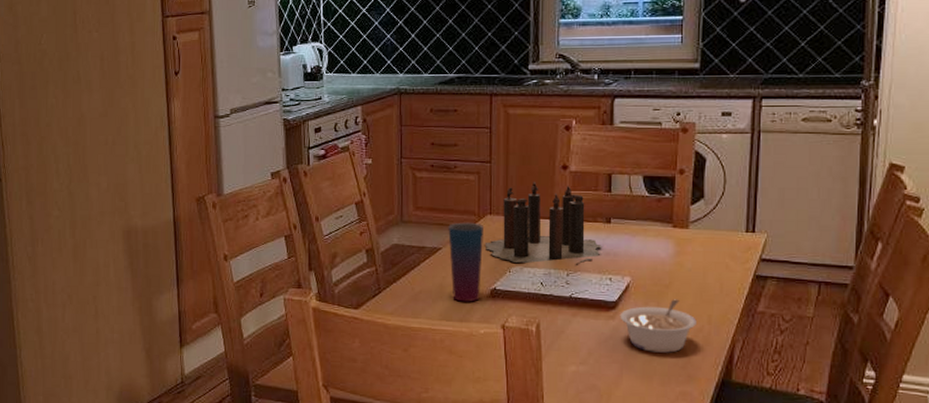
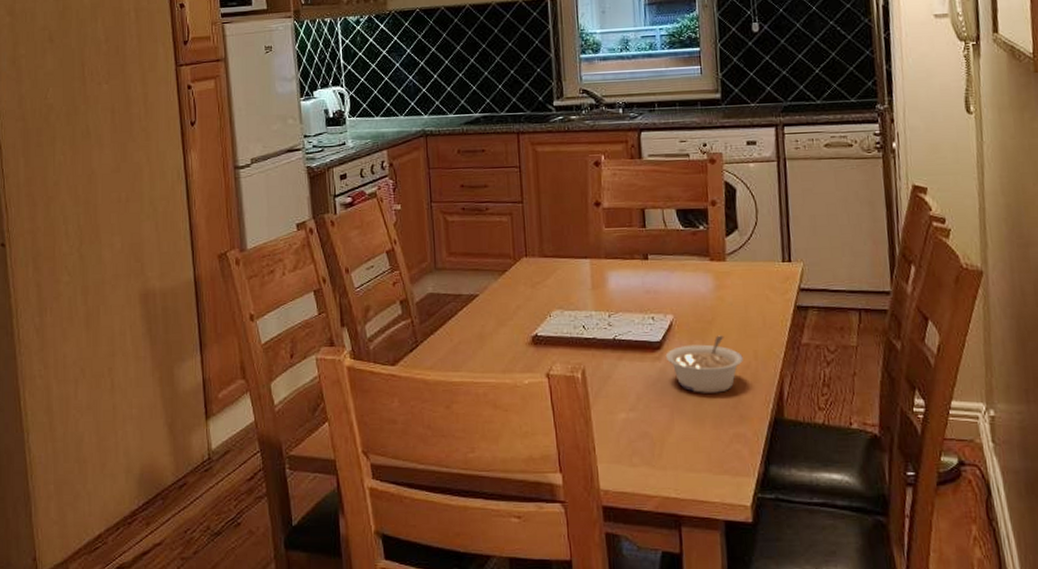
cup: present [448,222,483,302] -> none [484,266,522,351]
candle: present [484,181,602,265] -> none [522,219,642,306]

